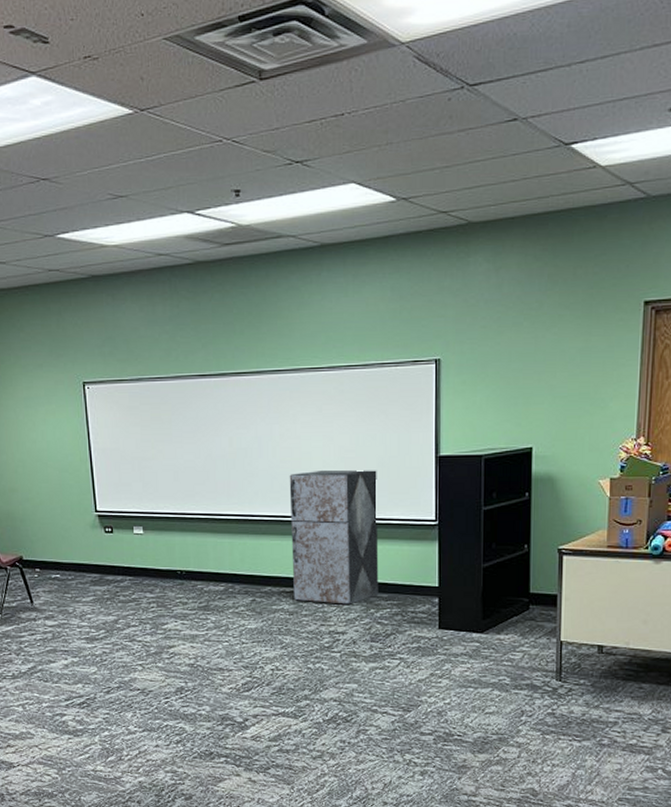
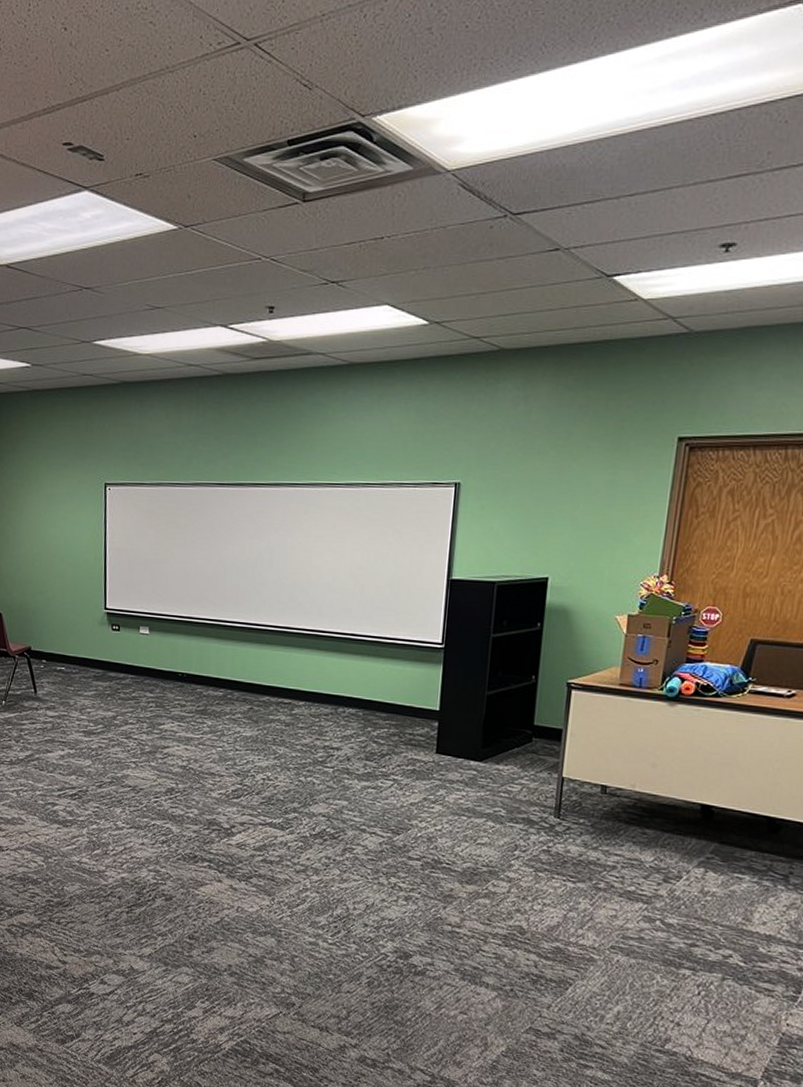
storage cabinet: present [289,470,379,604] -> none [291,585,386,721]

